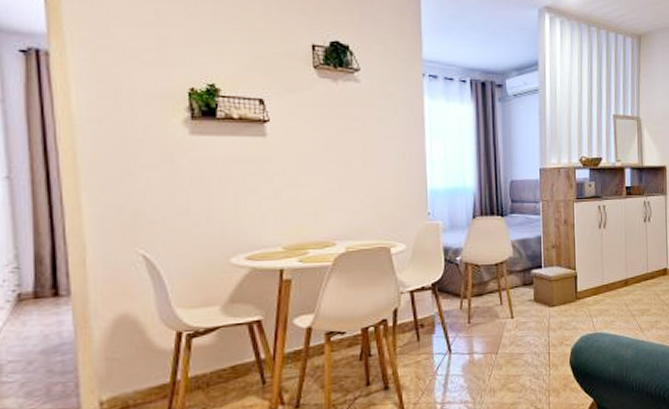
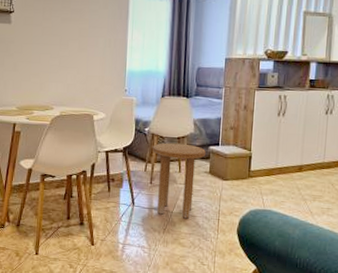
side table: none [467,270,528,359] -> present [153,142,206,219]

